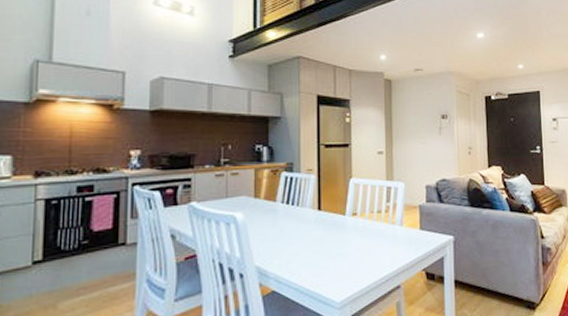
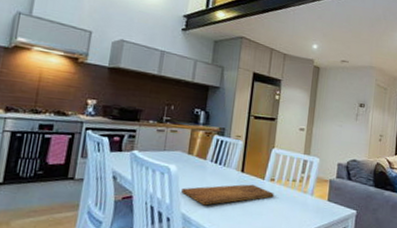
cutting board: none [253,222,359,254] -> present [181,184,274,206]

